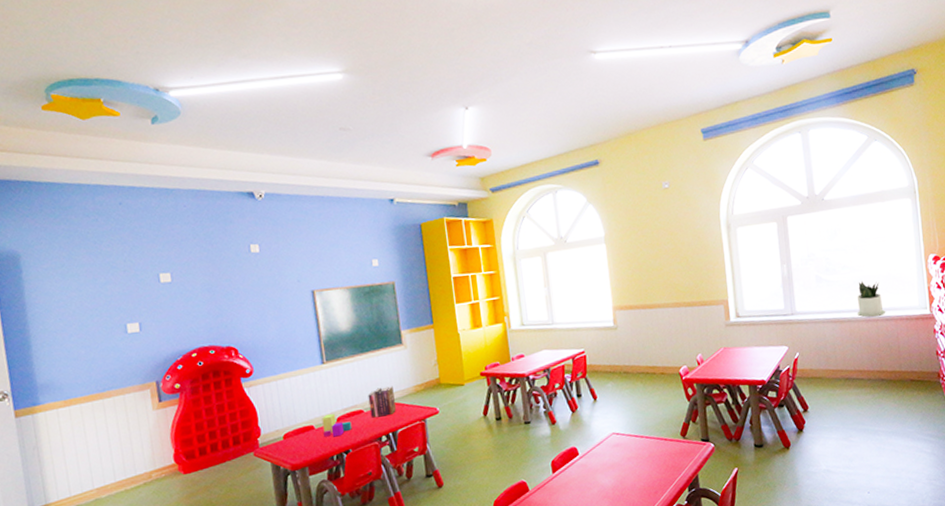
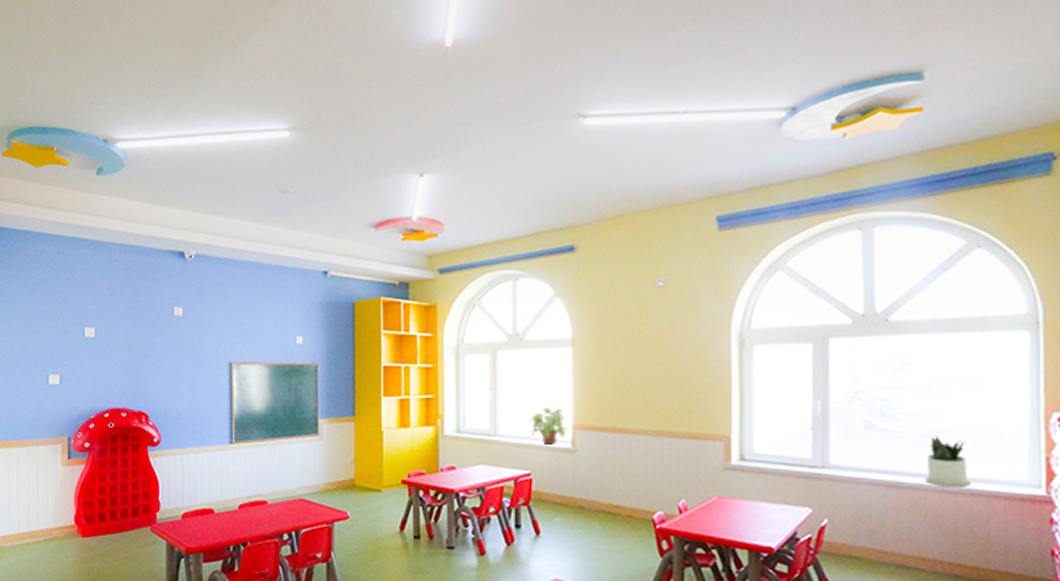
toy blocks: present [322,414,352,437] -> none [223,500,253,526]
books: present [367,386,396,418] -> none [274,479,302,512]
plant: none [579,295,610,327] -> present [530,407,569,446]

